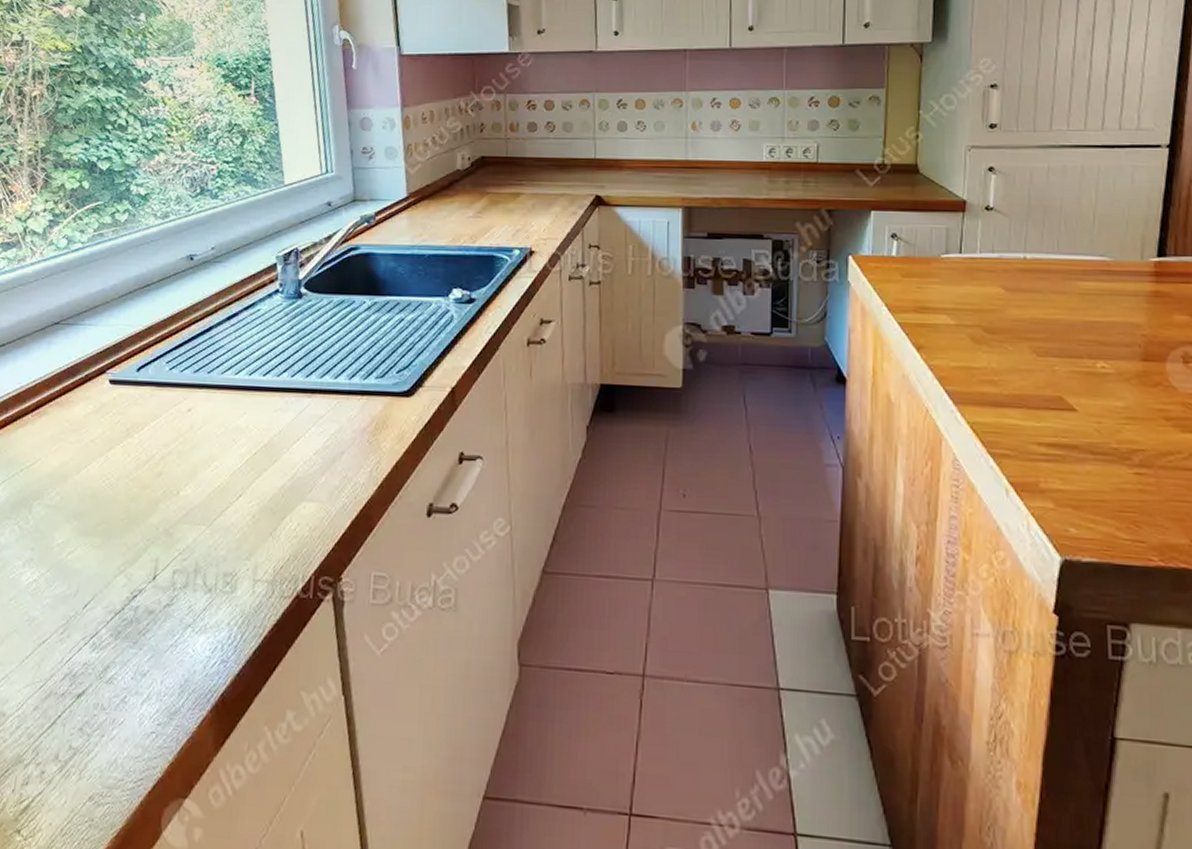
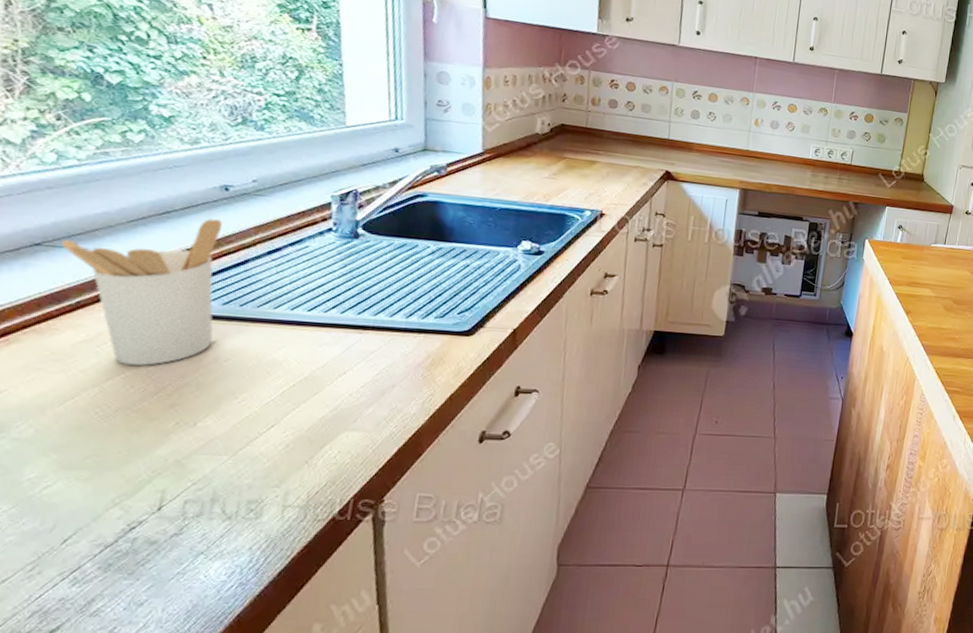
utensil holder: none [73,288,191,435] -> present [61,218,223,366]

